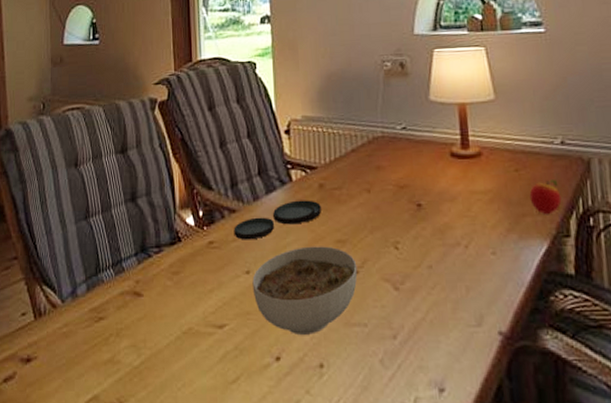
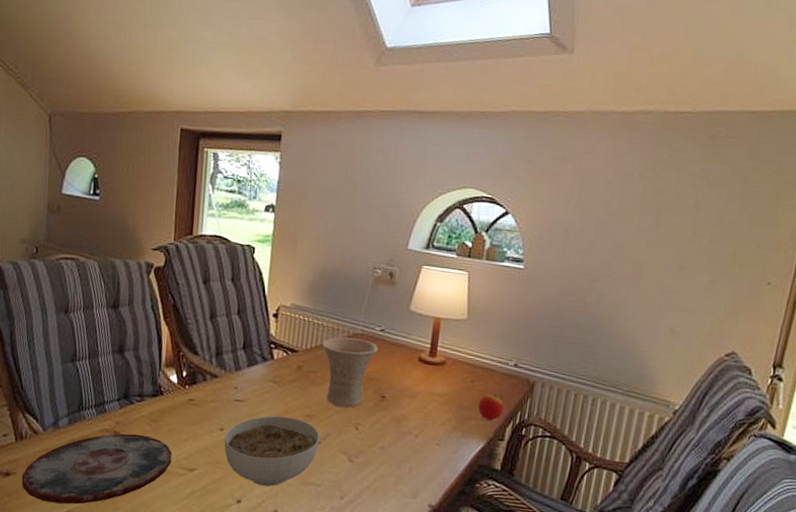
plate: none [43,292,199,389] -> present [22,433,173,505]
plate: present [234,200,321,240] -> none [213,376,296,403]
vase: none [341,142,404,224] -> present [322,337,379,408]

